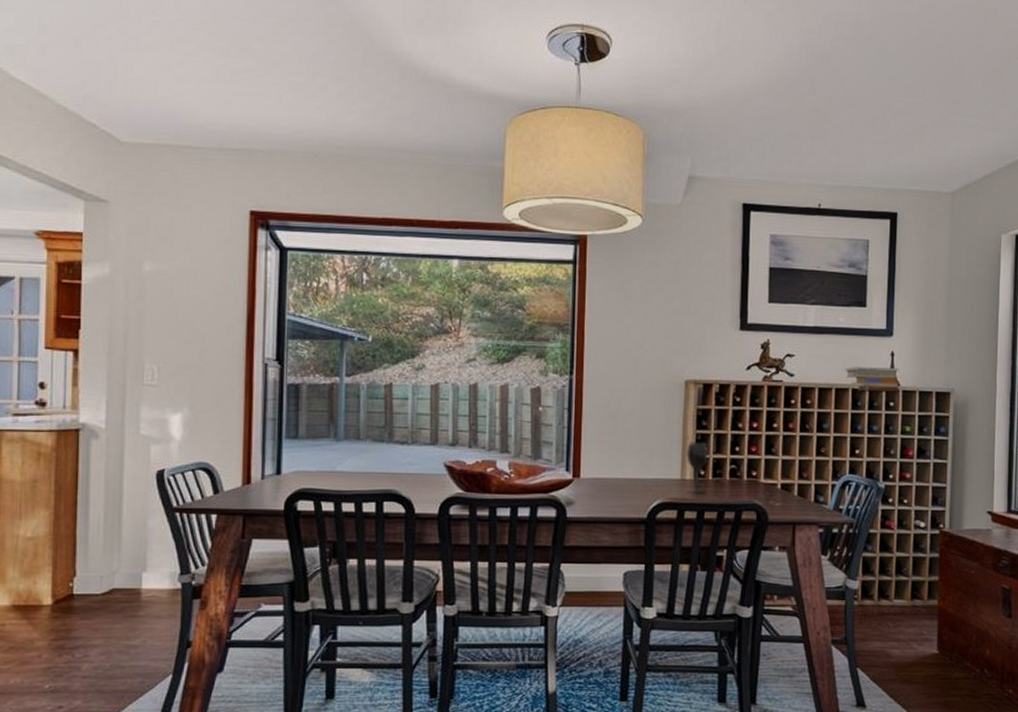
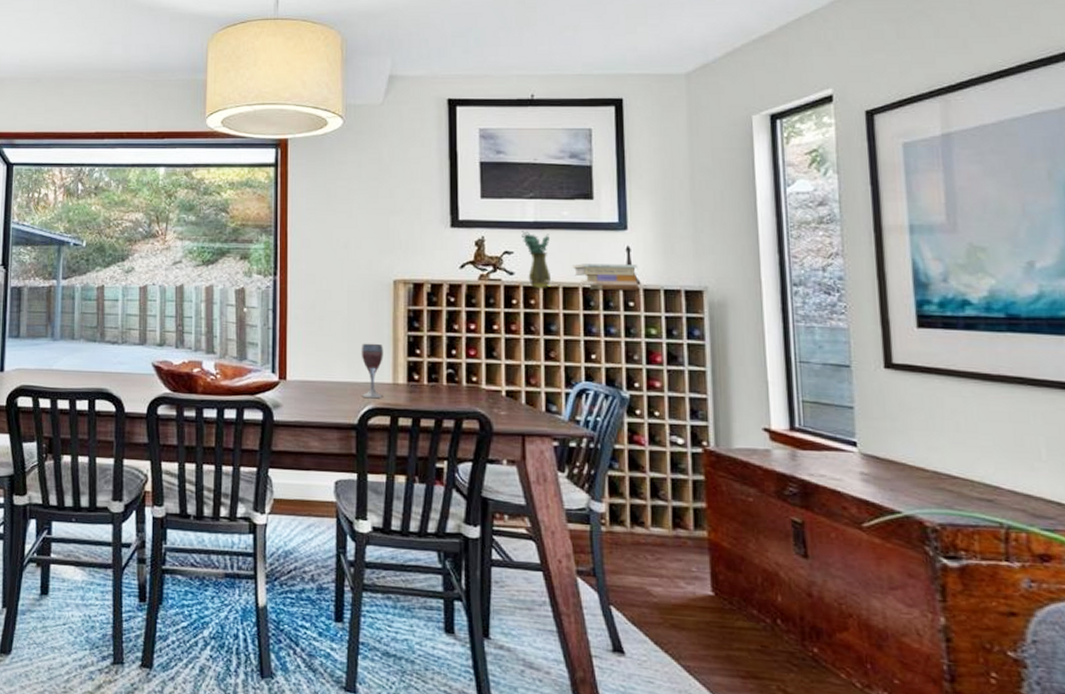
cup: none [652,441,673,494] -> present [361,343,384,399]
wine glass: present [685,442,708,494] -> none [397,344,421,399]
vase: none [802,335,827,390] -> present [521,231,551,290]

